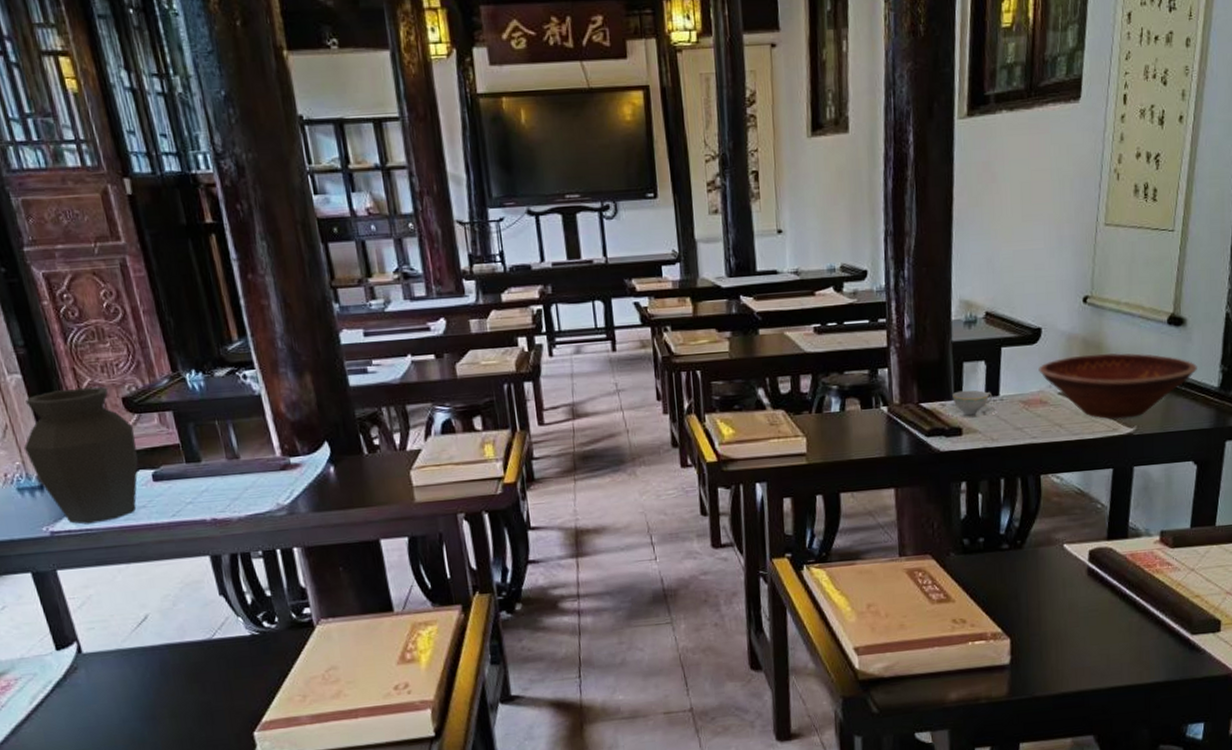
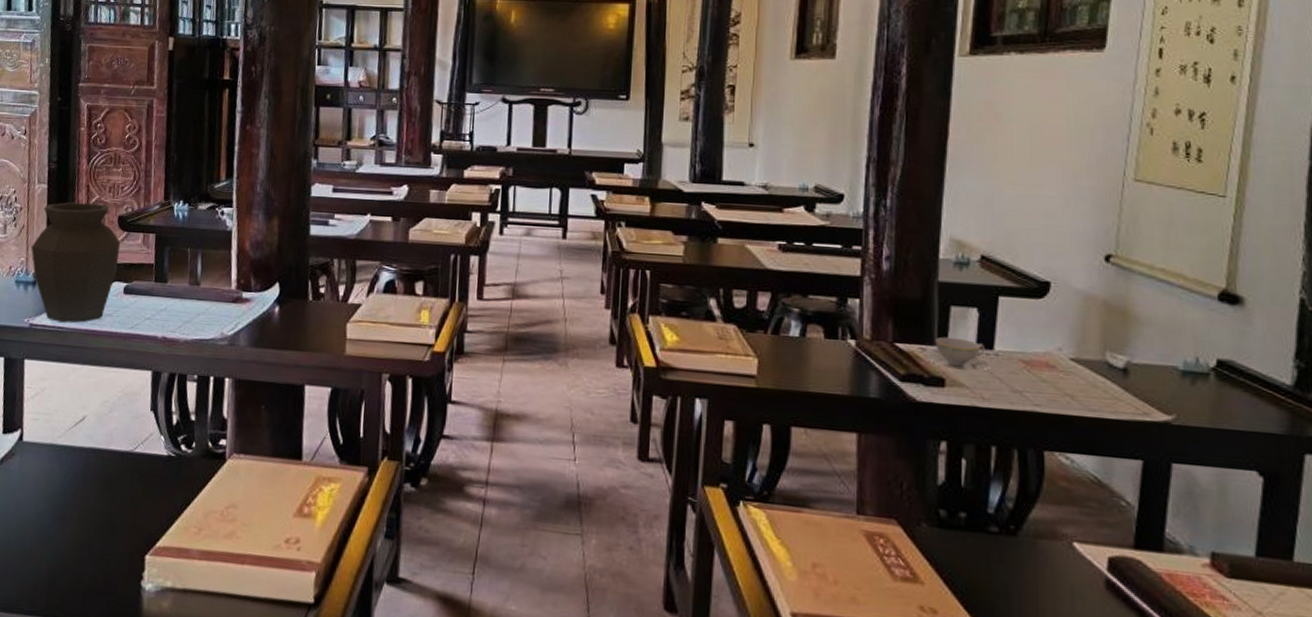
ceramic bowl: present [1038,352,1197,419] -> none [1045,319,1261,403]

